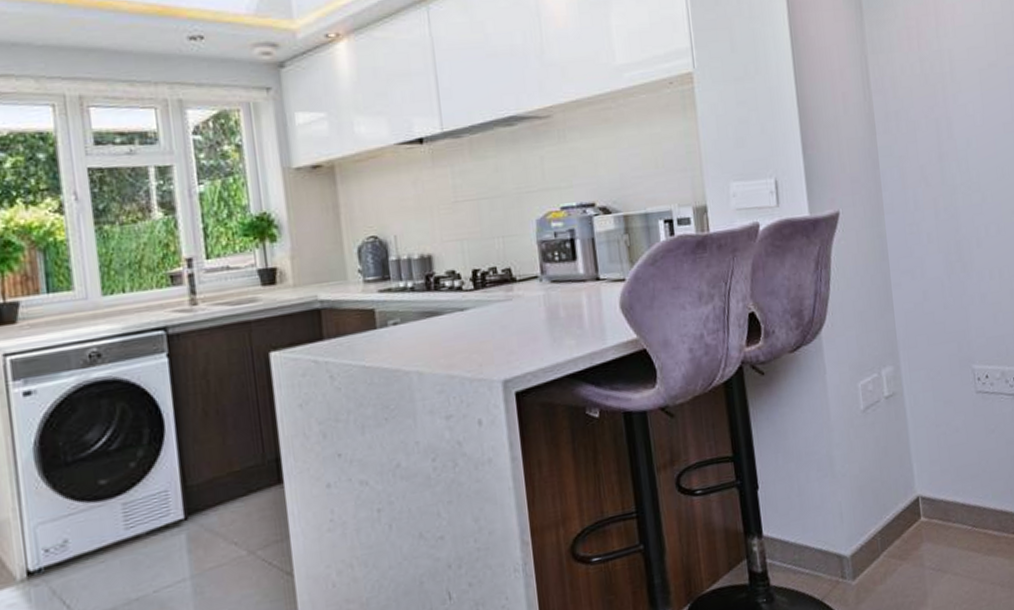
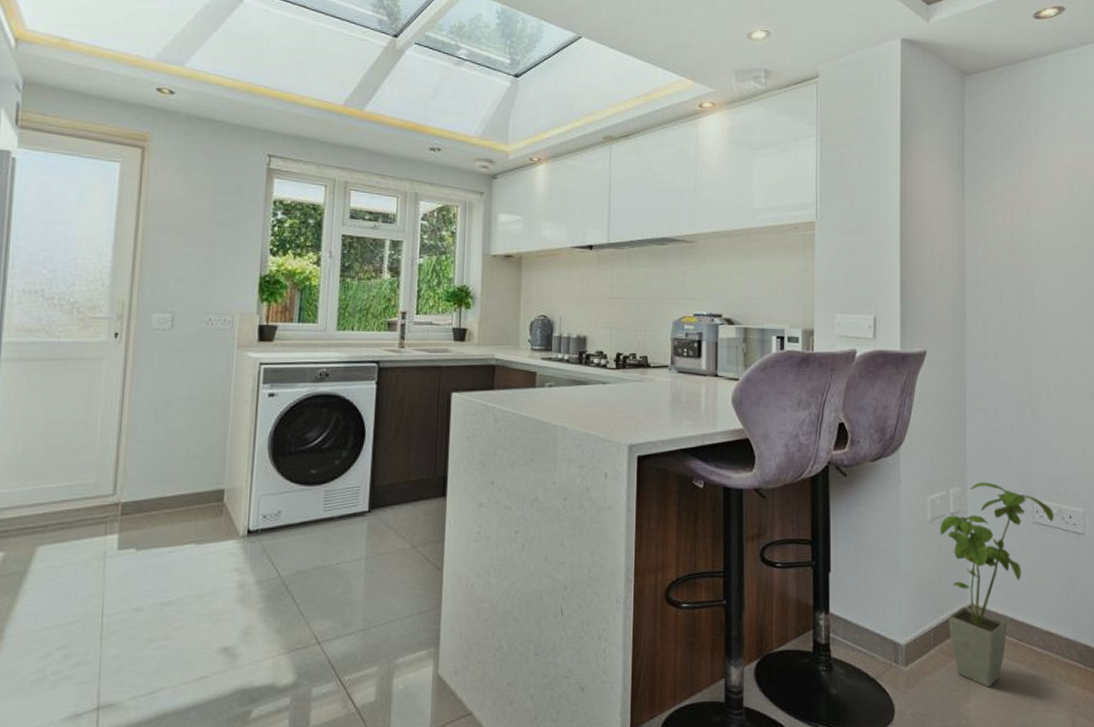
house plant: none [875,354,997,586] -> present [940,482,1054,688]

